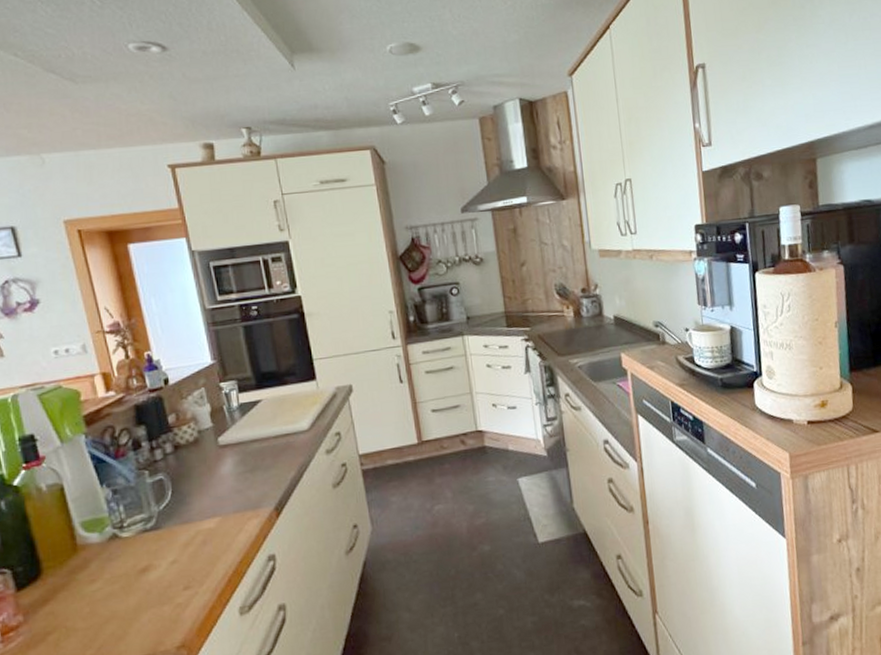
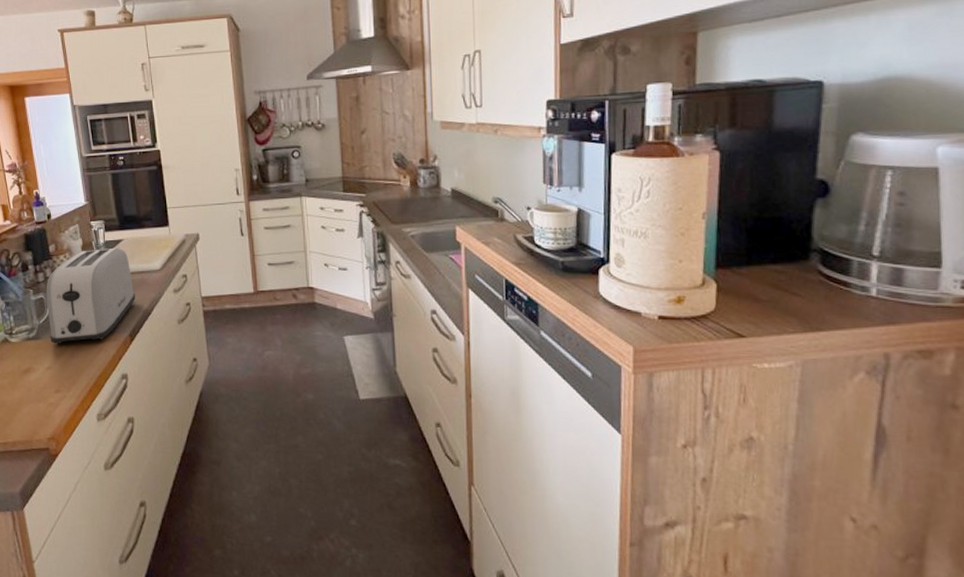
toaster: none [166,409,280,532] -> present [46,247,135,344]

